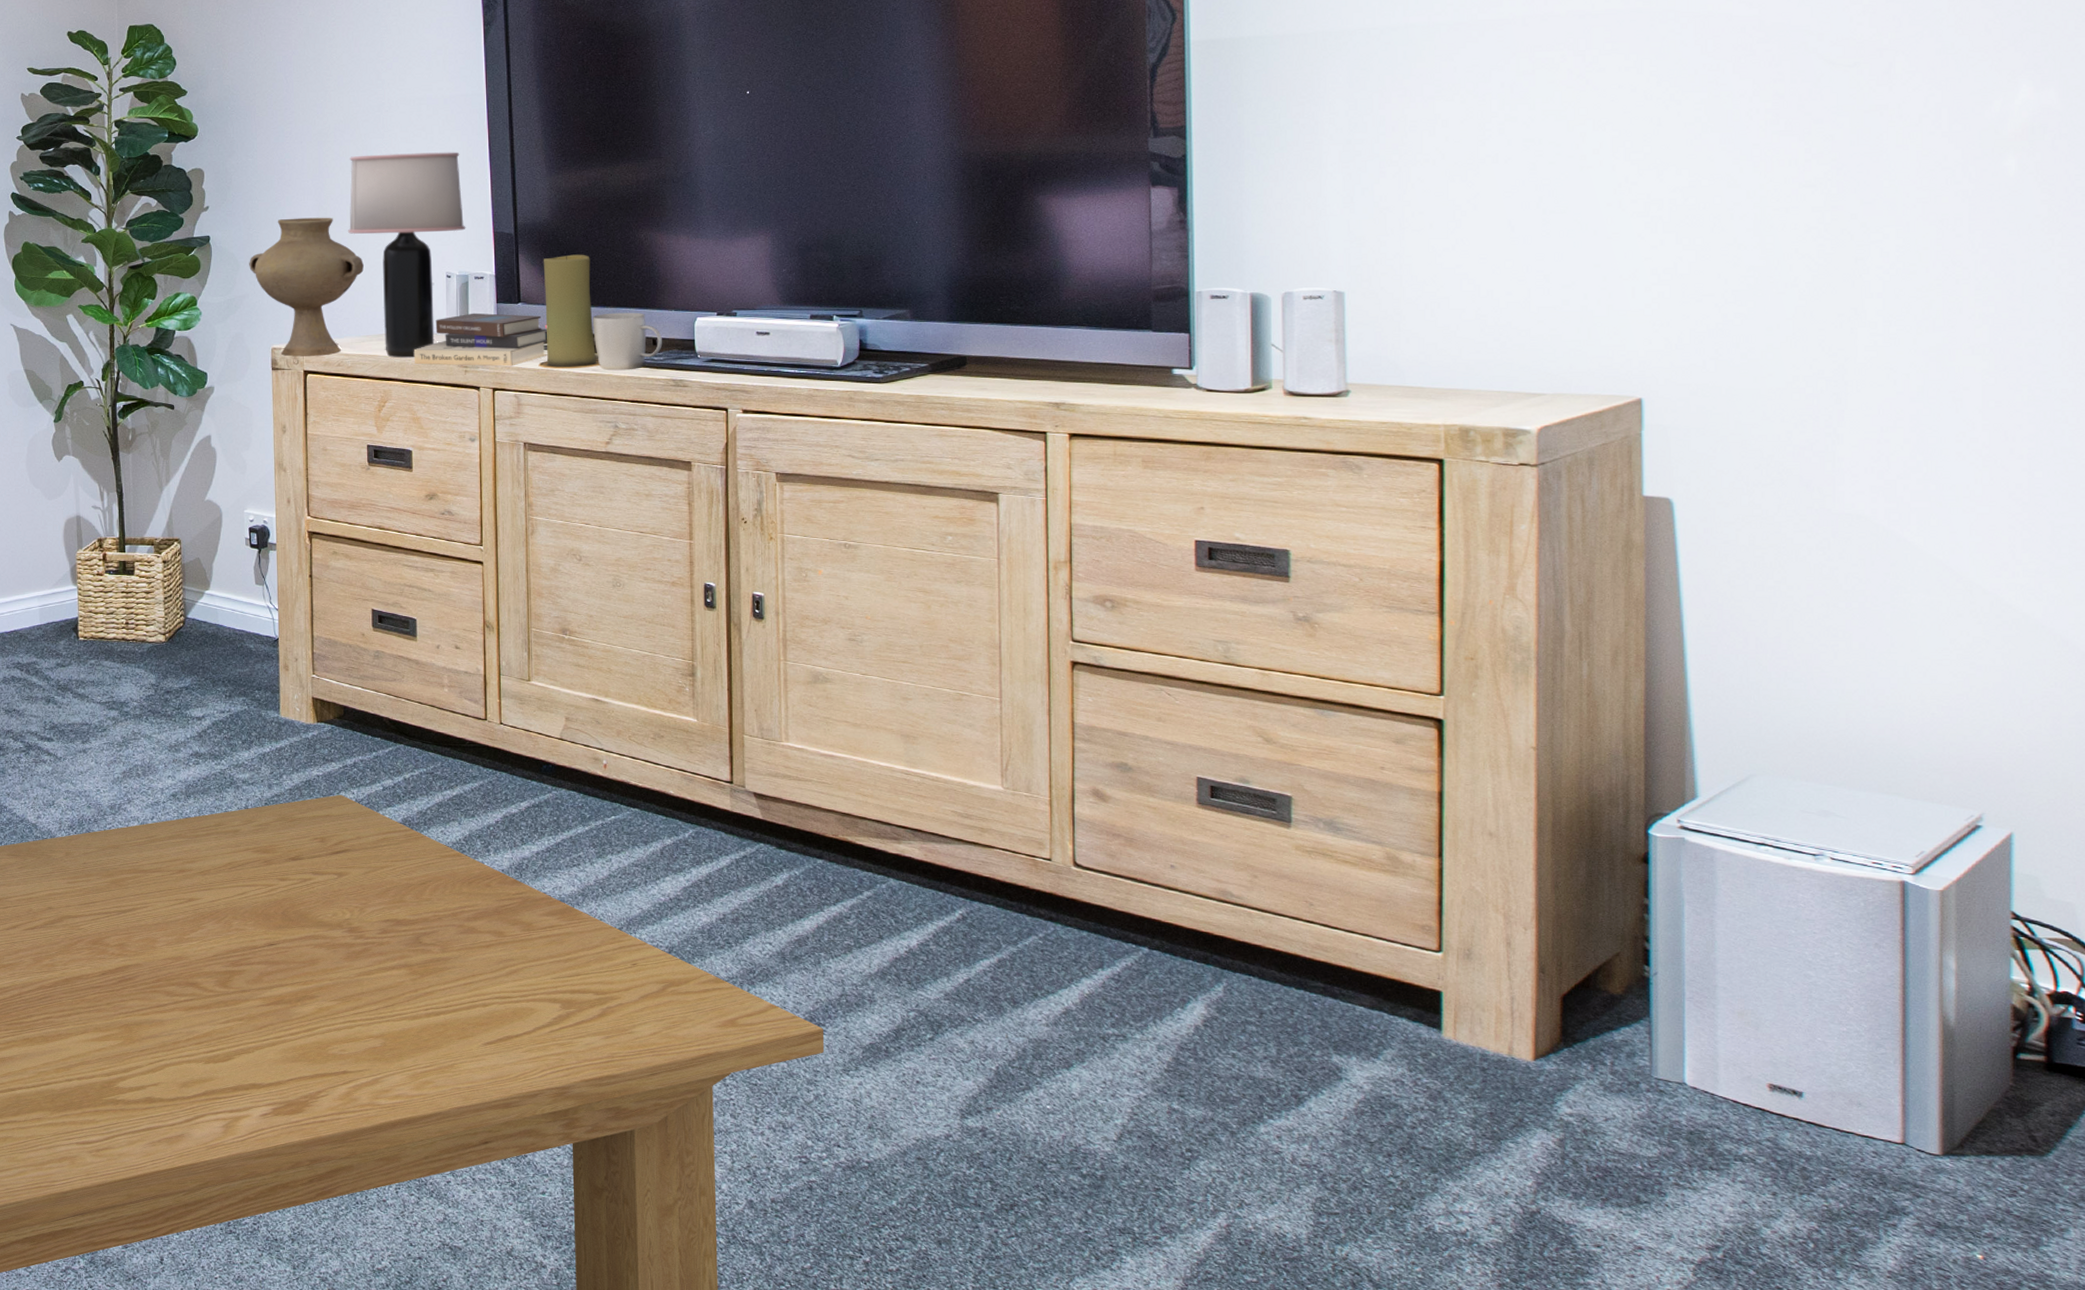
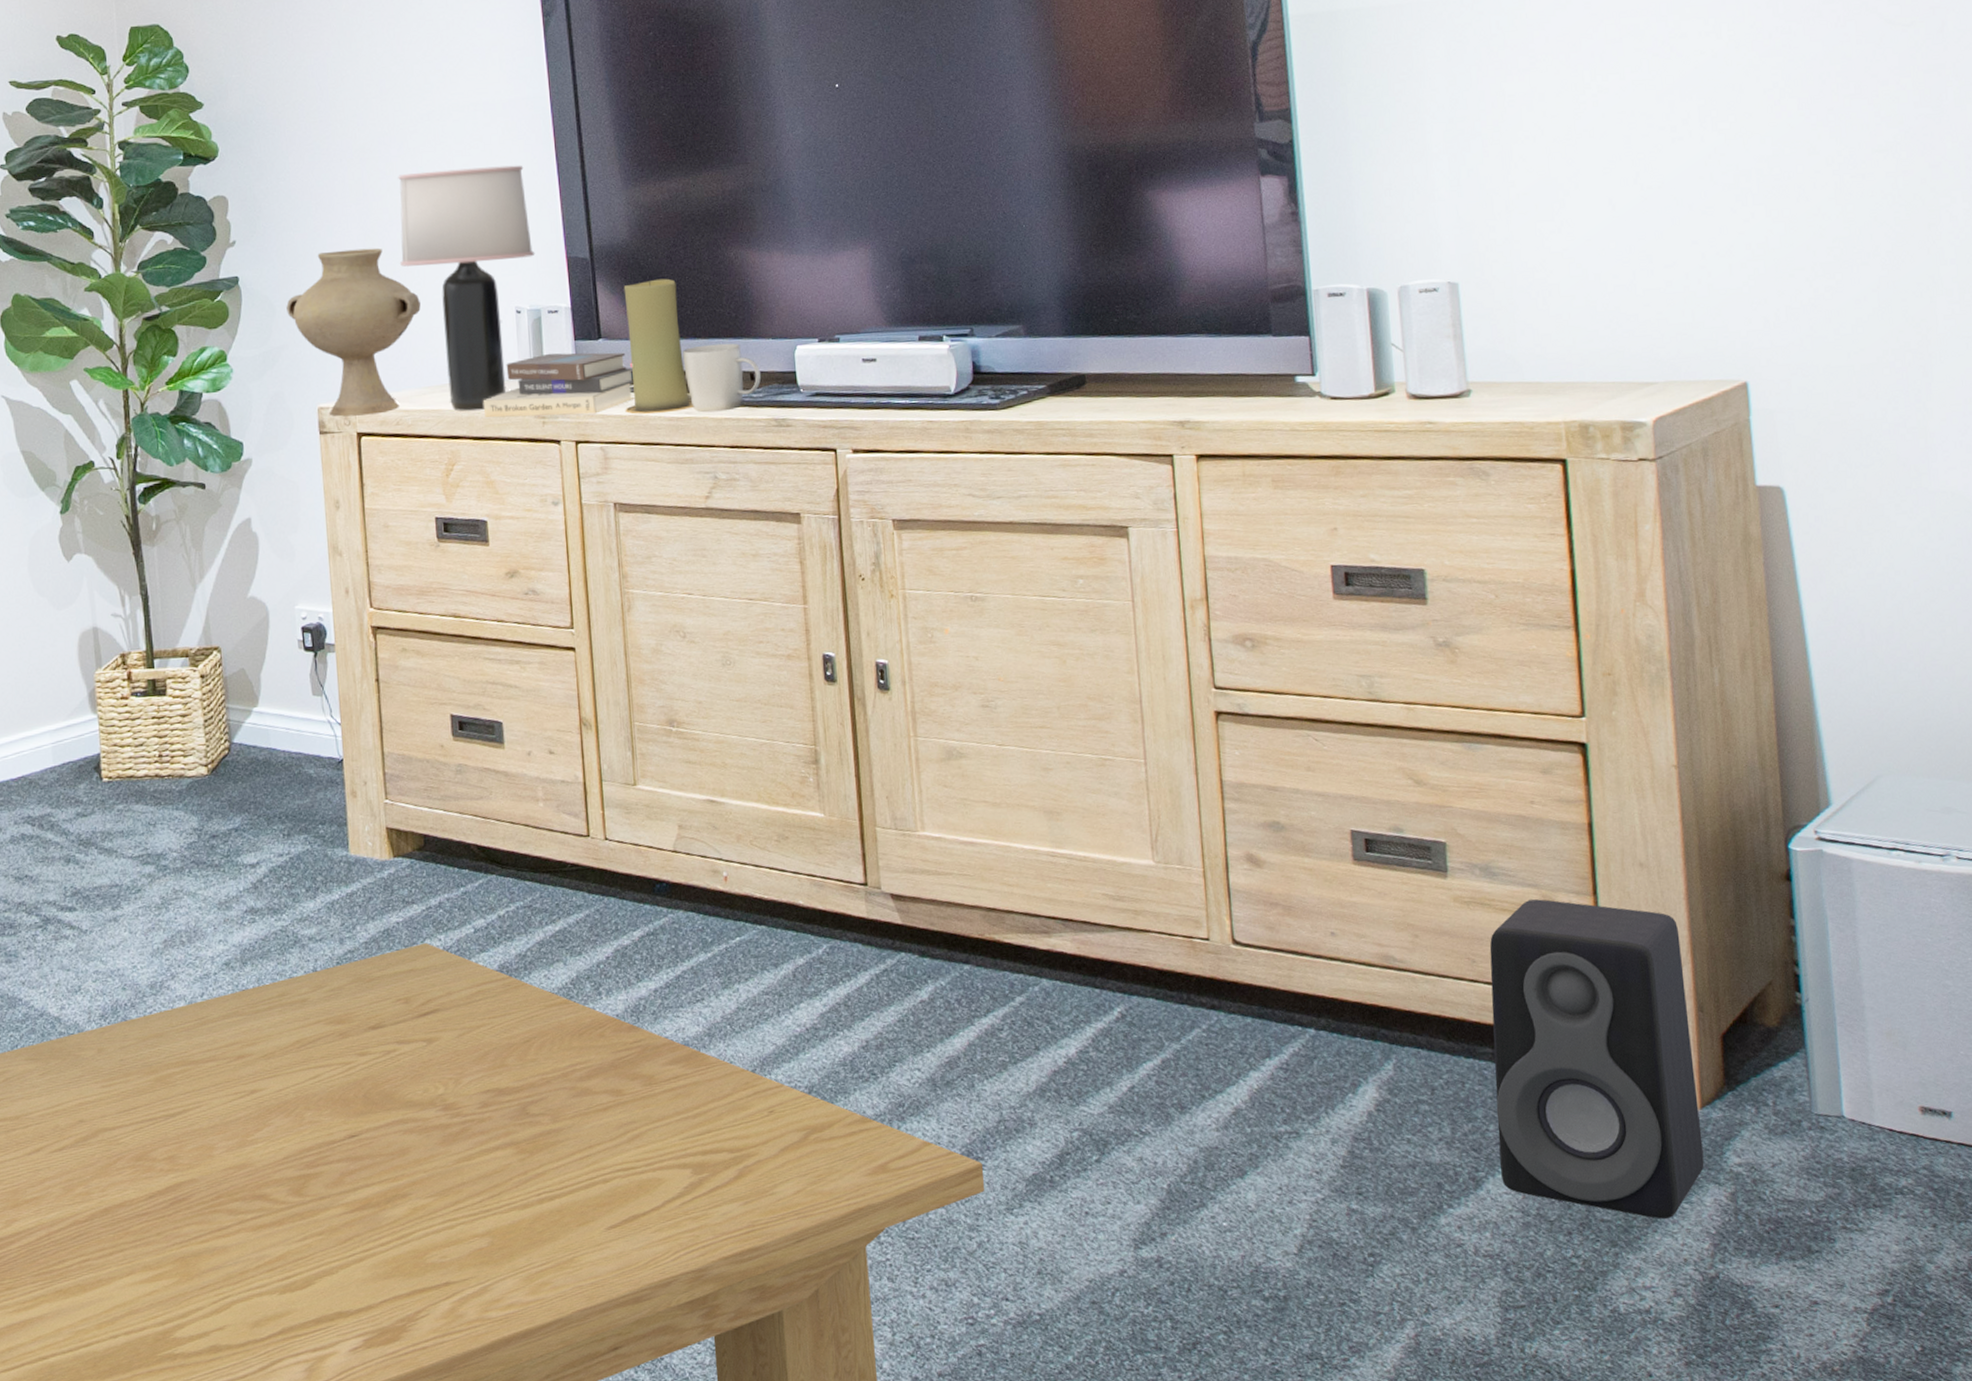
speaker: none [1324,855,1534,1154] -> present [1489,899,1704,1219]

